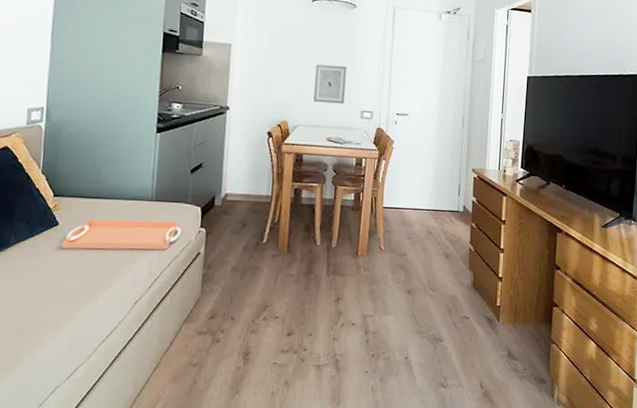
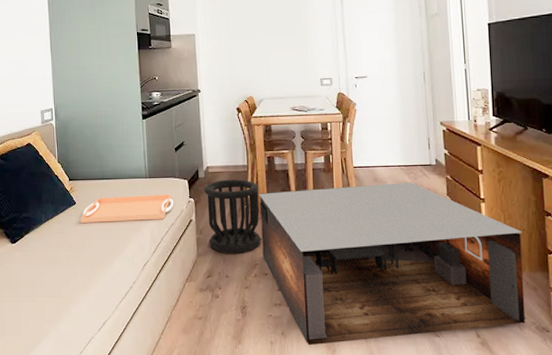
wastebasket: none [215,210,280,293] -> present [203,179,262,254]
coffee table: none [275,227,533,397] -> present [258,181,526,346]
wall art: present [313,64,347,104] -> none [273,40,304,76]

